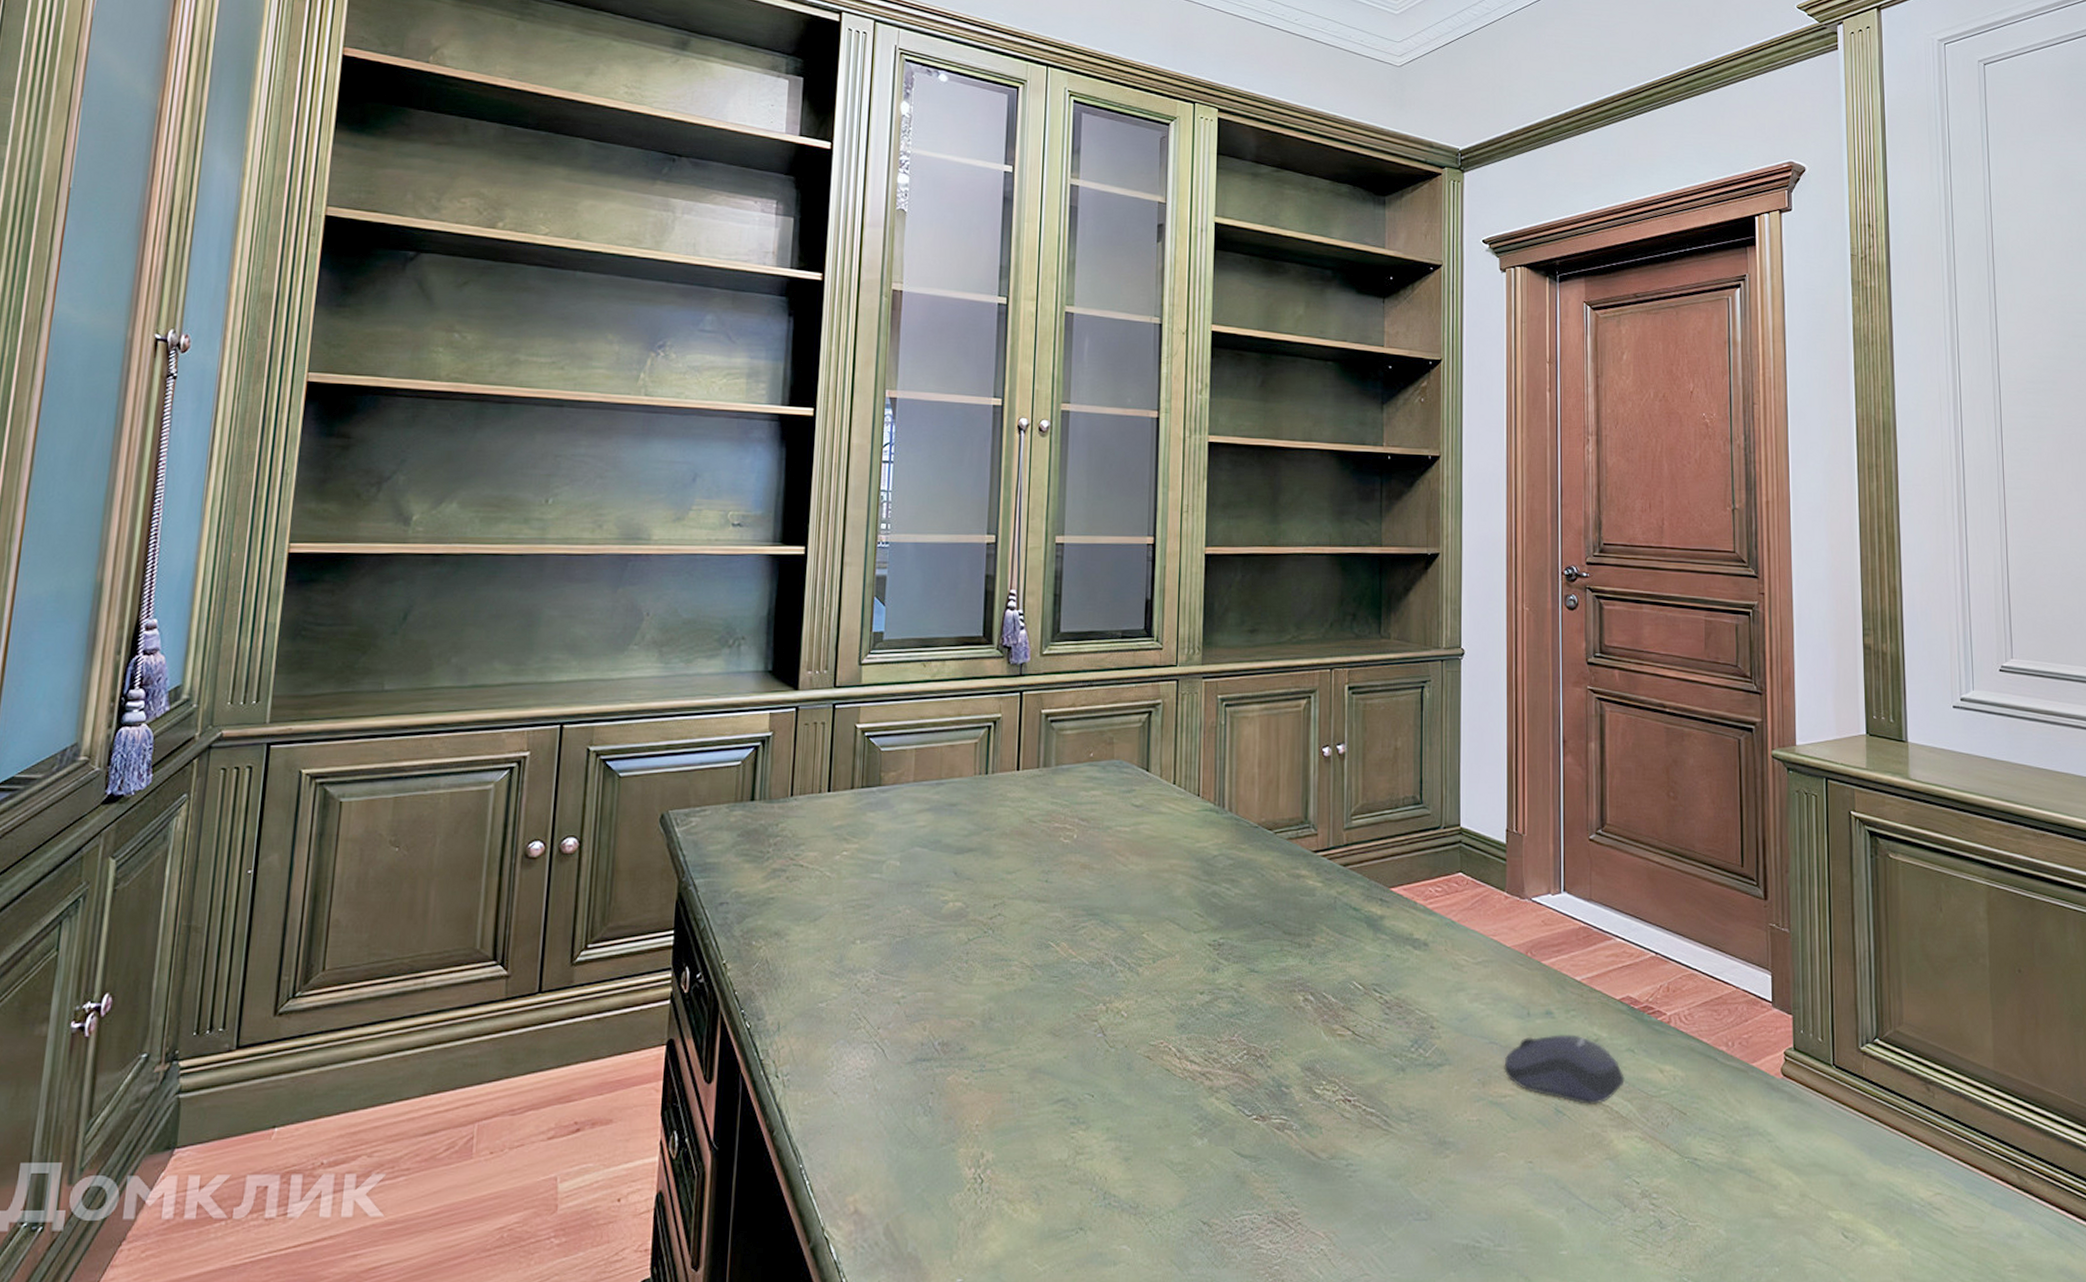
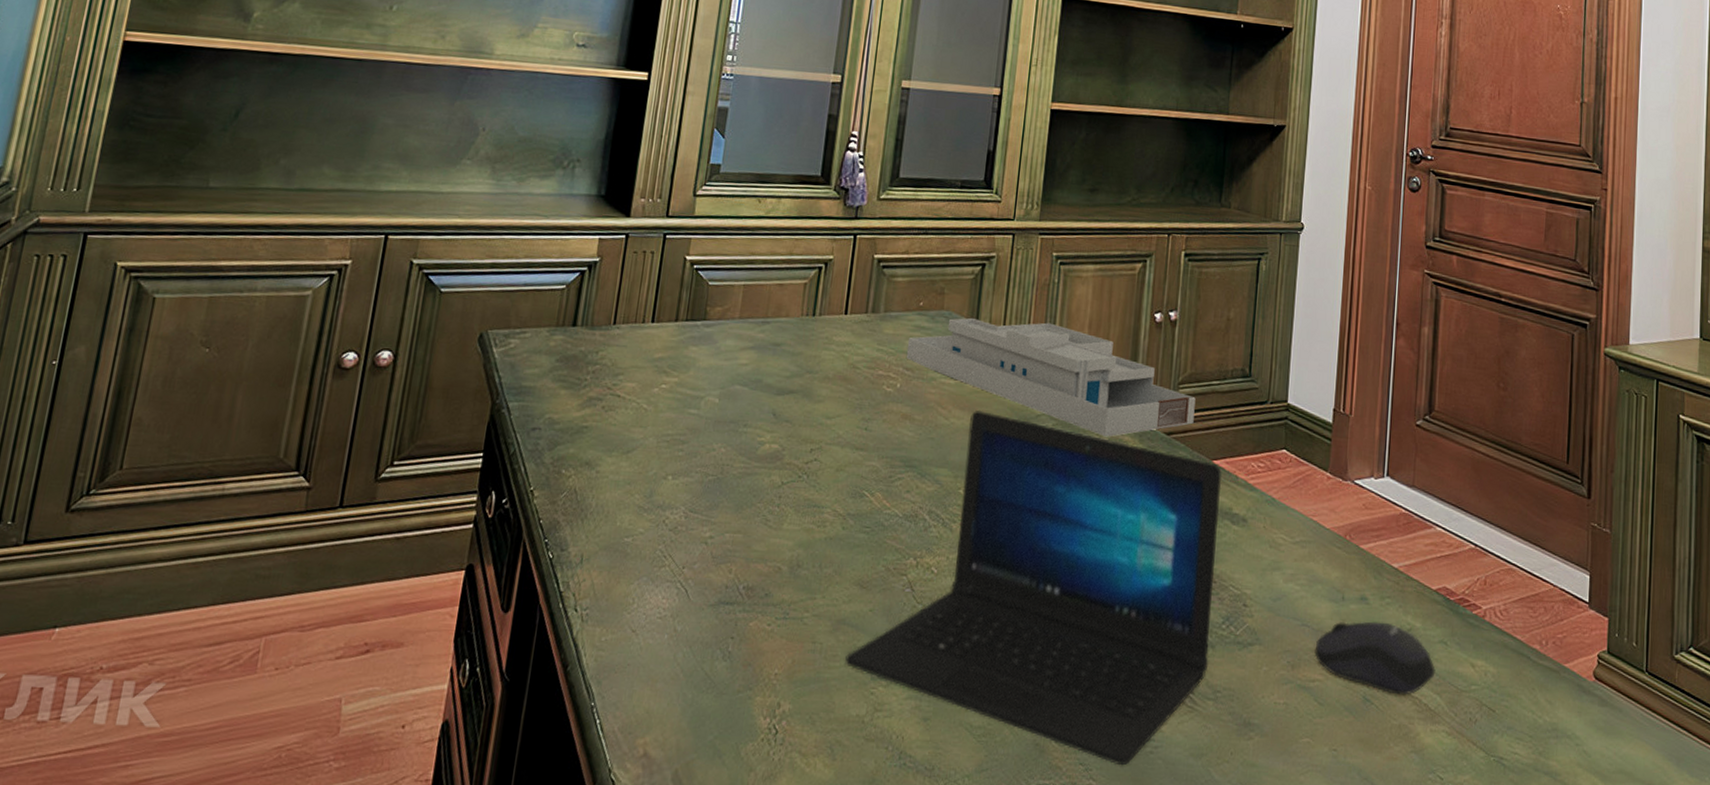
laptop: none [1044,854,1401,1191] -> present [845,410,1223,766]
desk organizer: none [1080,764,1369,873] -> present [906,317,1196,437]

